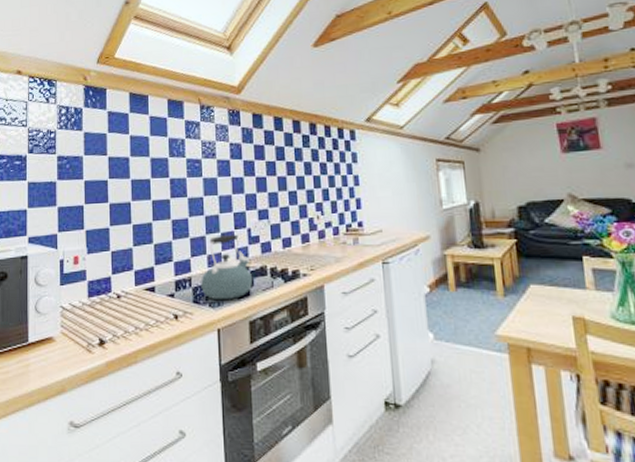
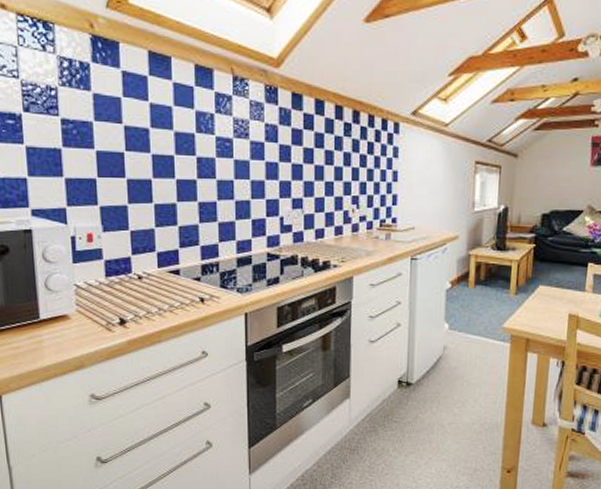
kettle: present [201,234,253,301] -> none [229,221,283,287]

